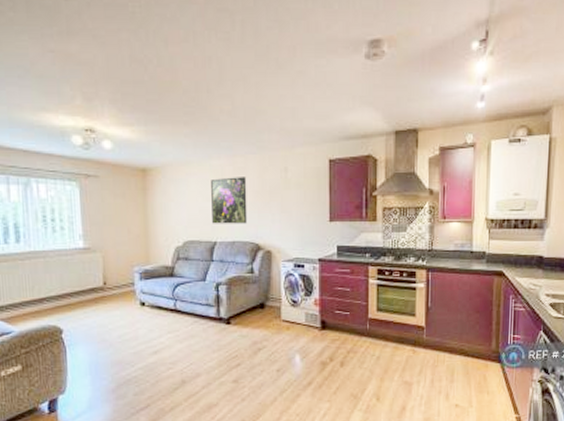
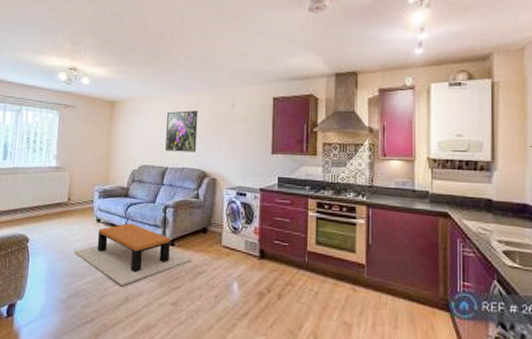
coffee table: none [118,305,250,370] -> present [74,223,192,287]

